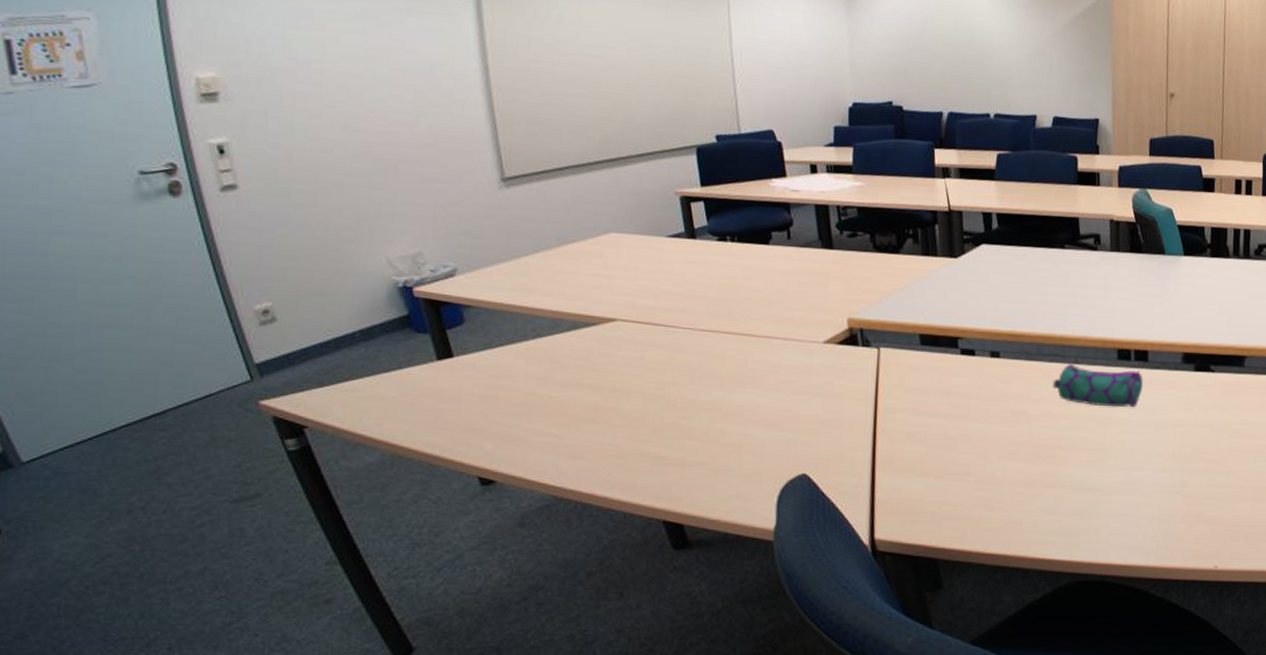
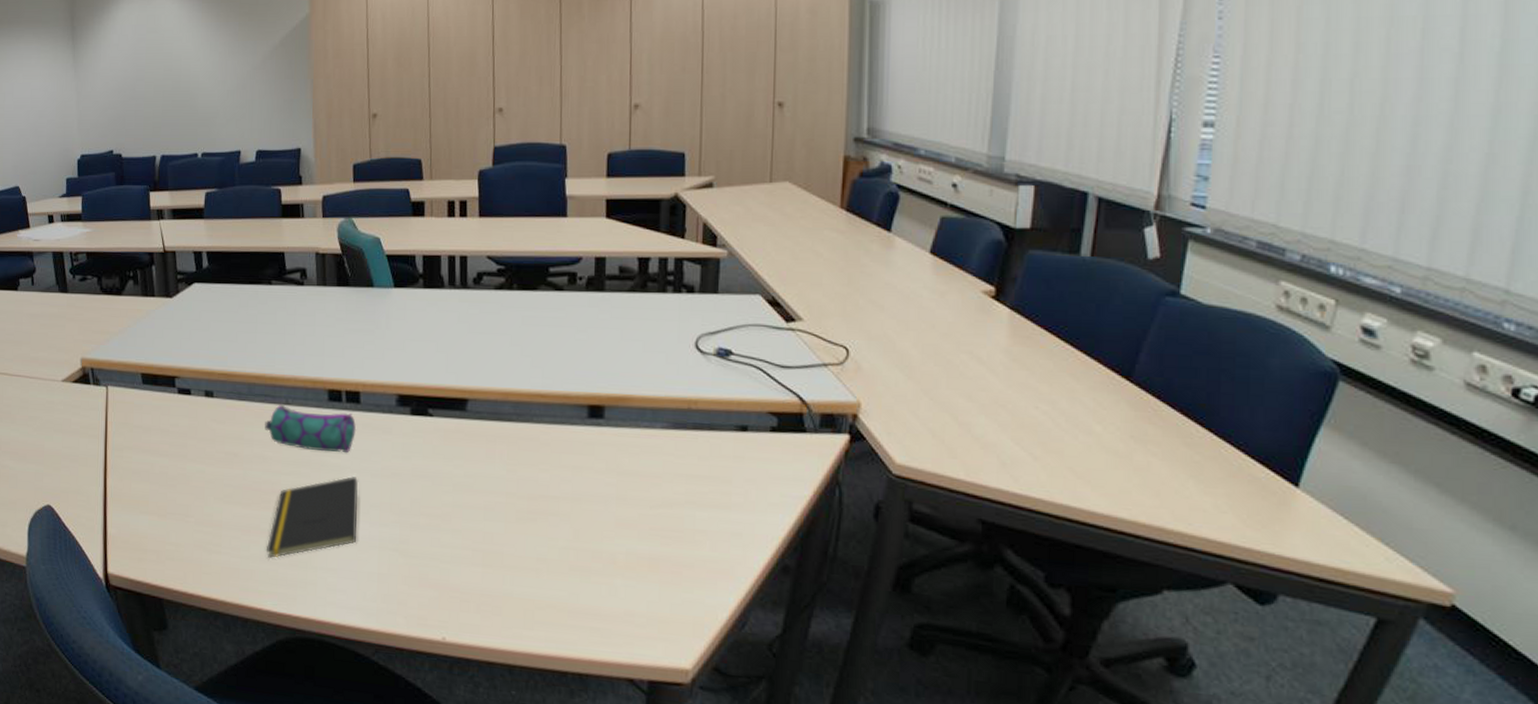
notepad: none [1050,429,1144,509] -> present [266,476,359,558]

